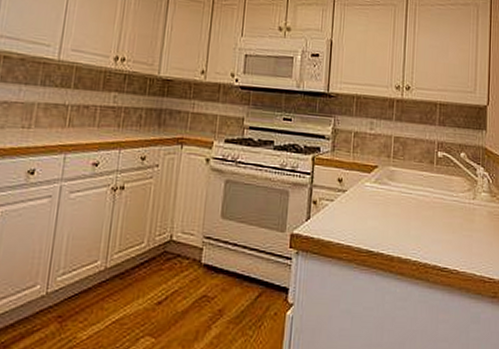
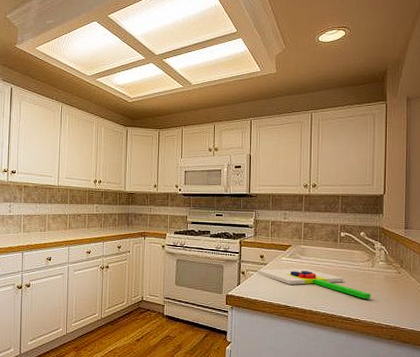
chopping board: none [332,197,472,242] -> present [257,268,371,299]

